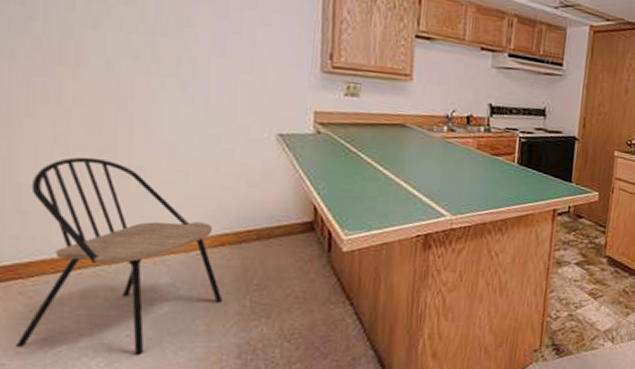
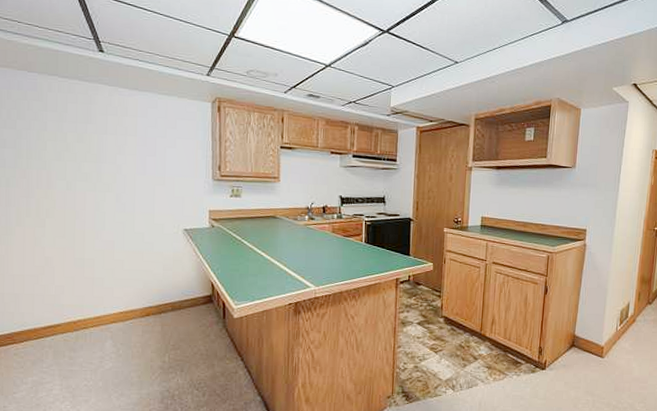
dining chair: present [16,157,223,355] -> none [13,253,149,400]

